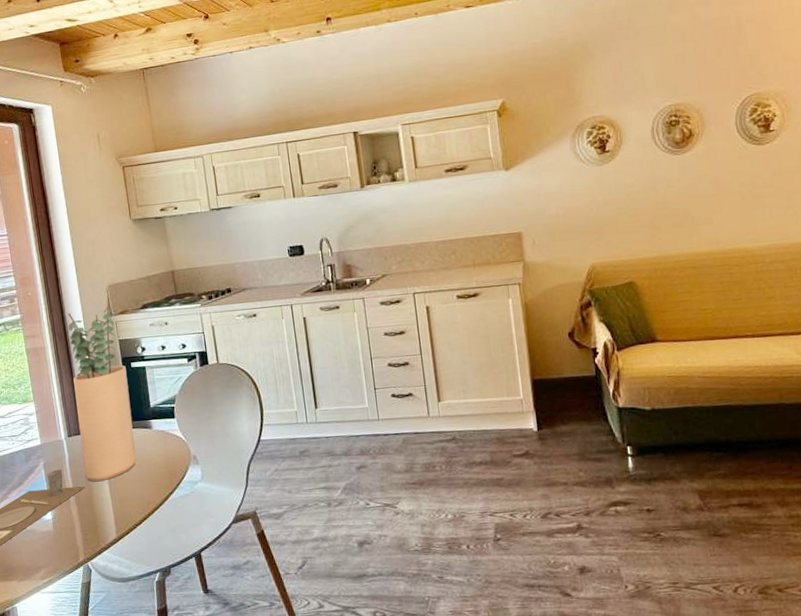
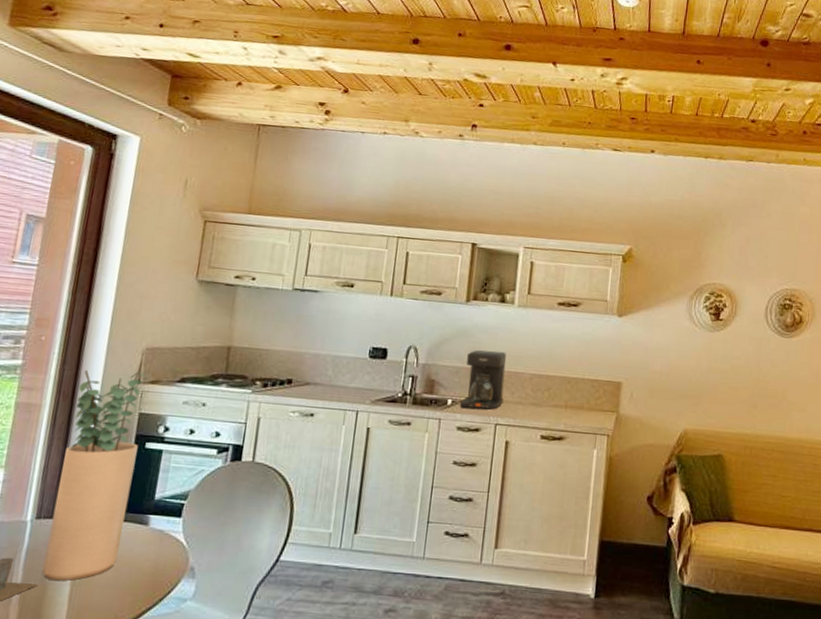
coffee maker: none [374,226,416,284] -> present [459,349,507,410]

